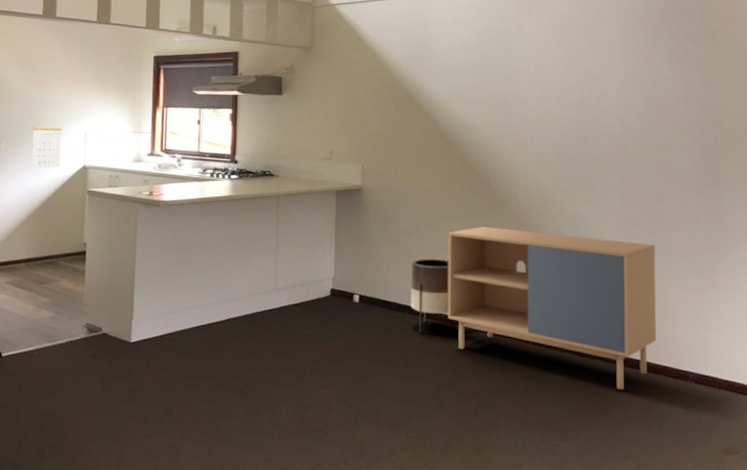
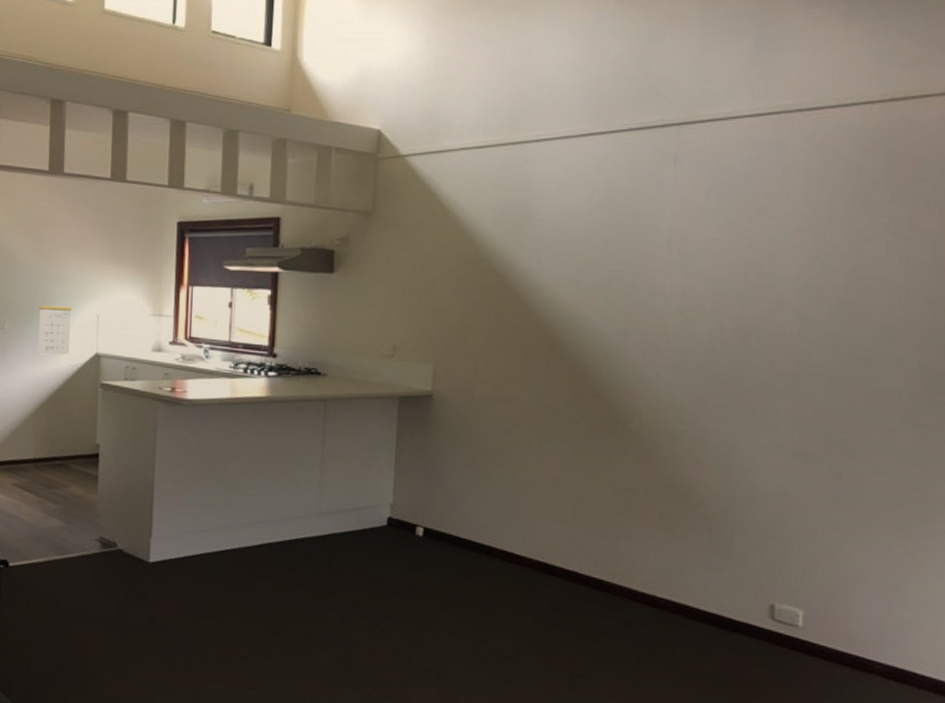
planter: present [411,258,459,334] -> none [489,487,553,581]
storage cabinet: present [447,227,657,390] -> none [537,452,839,676]

